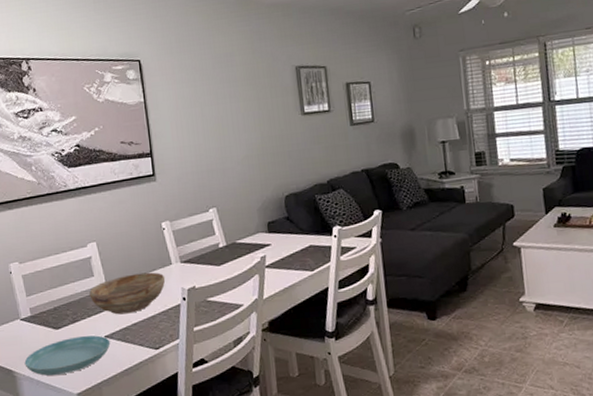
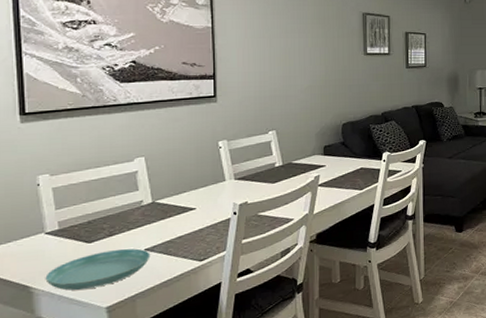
bowl: present [89,272,166,315] -> none [132,187,217,228]

